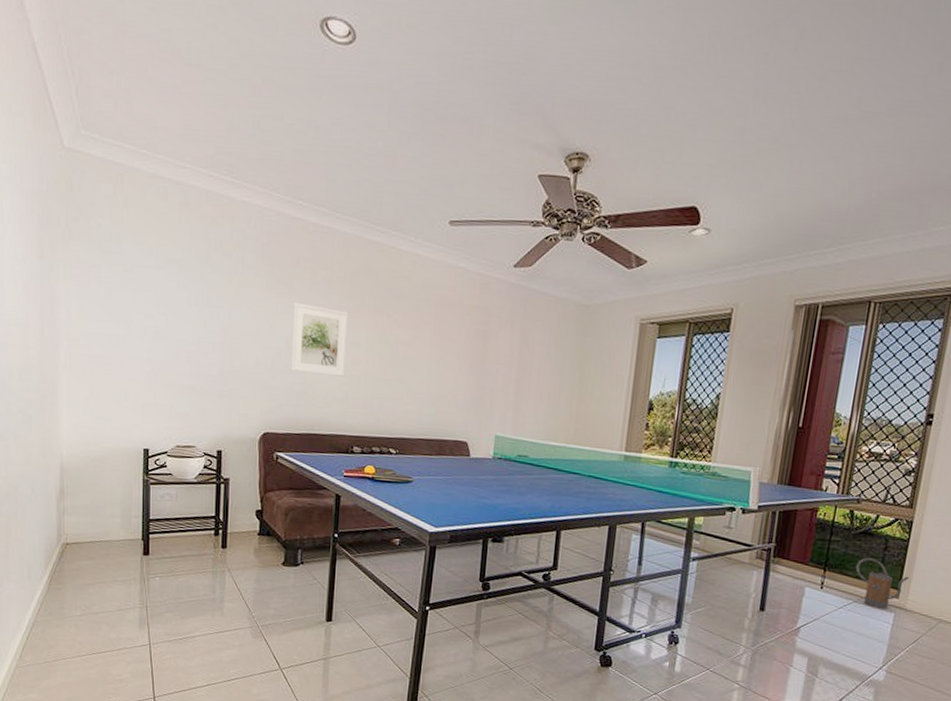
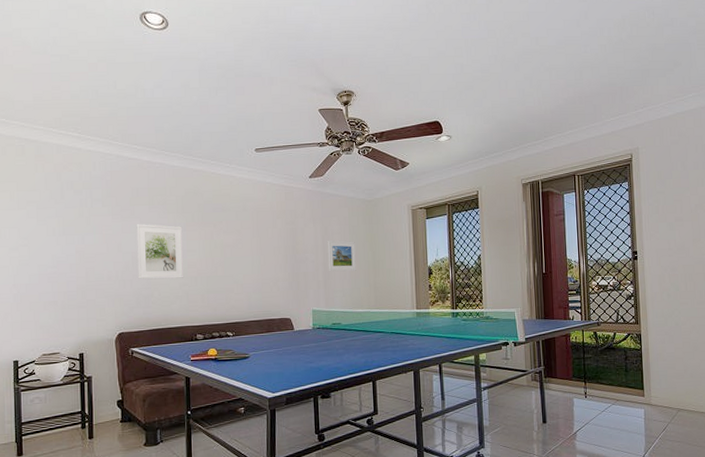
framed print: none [522,351,560,394] -> present [327,240,356,272]
watering can: present [855,557,910,609] -> none [607,367,649,407]

